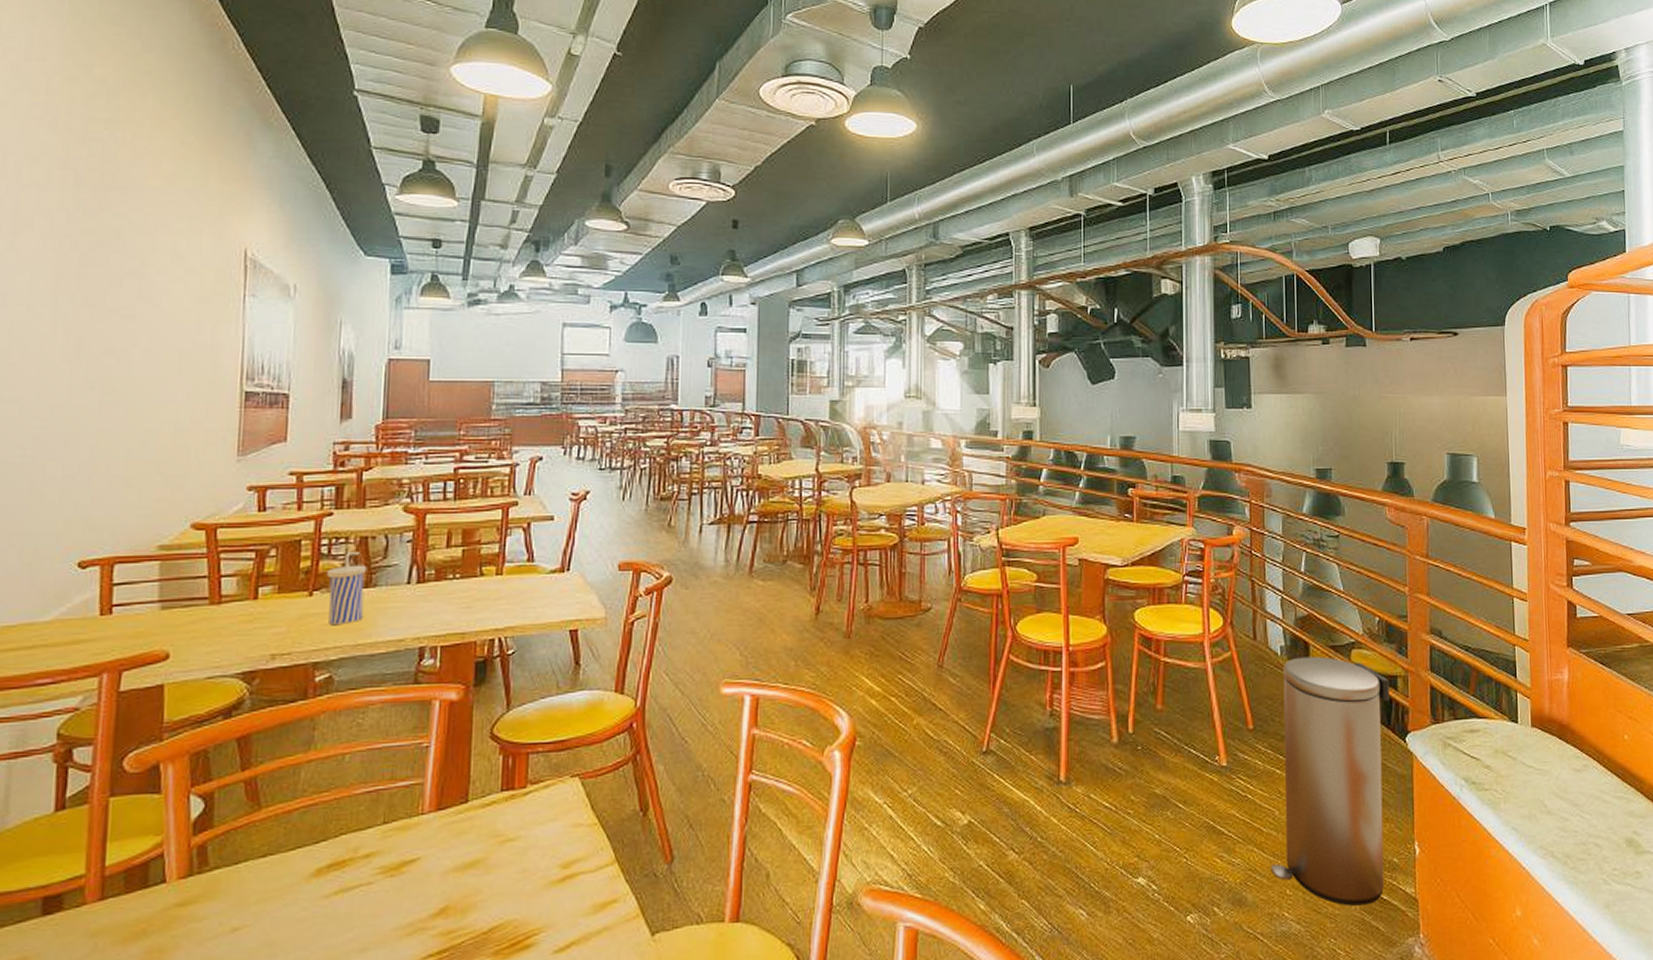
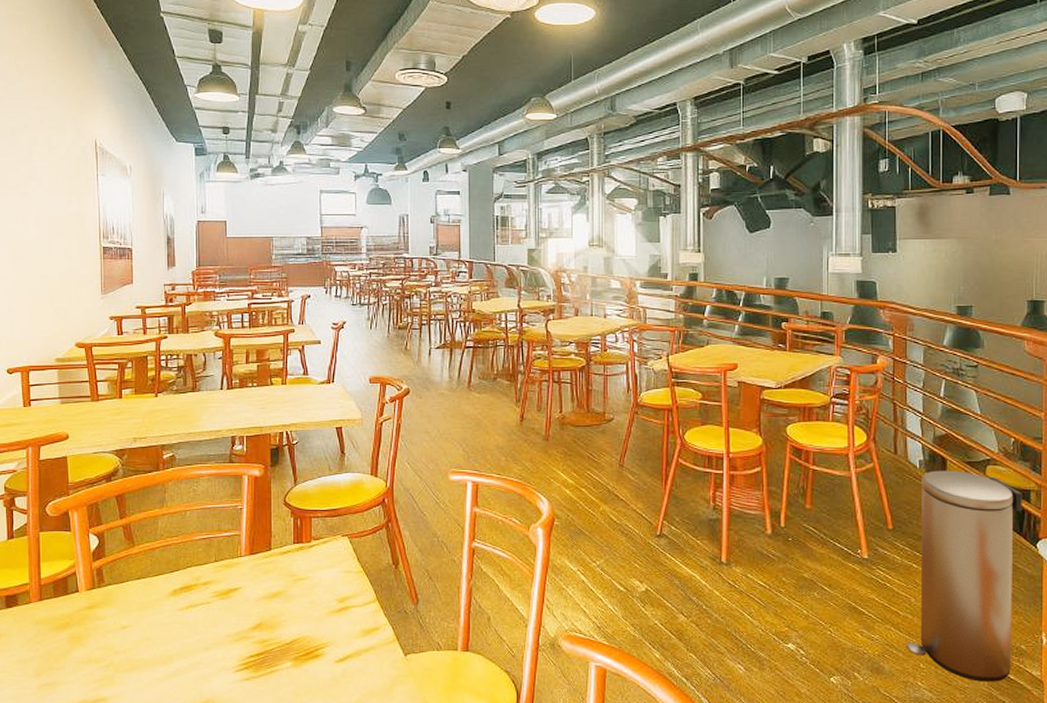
beverage cup: present [326,552,367,626] -> none [165,366,193,419]

